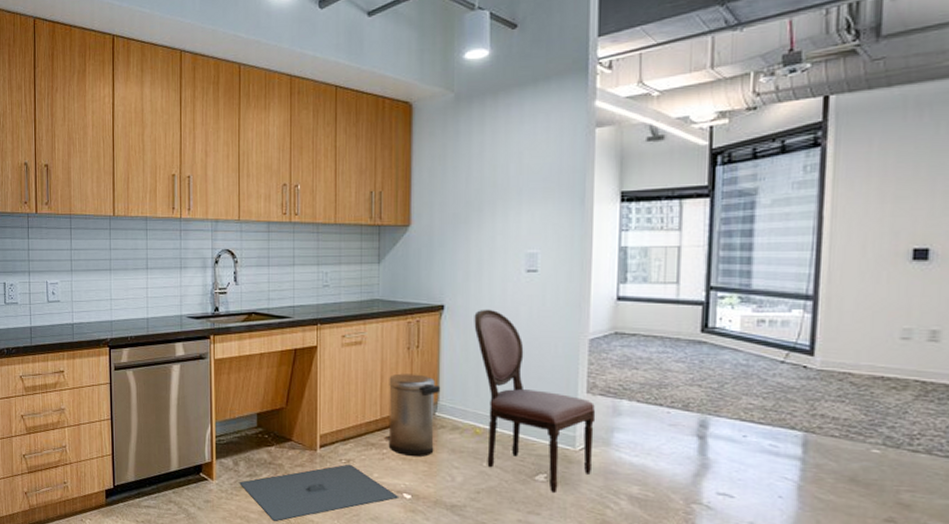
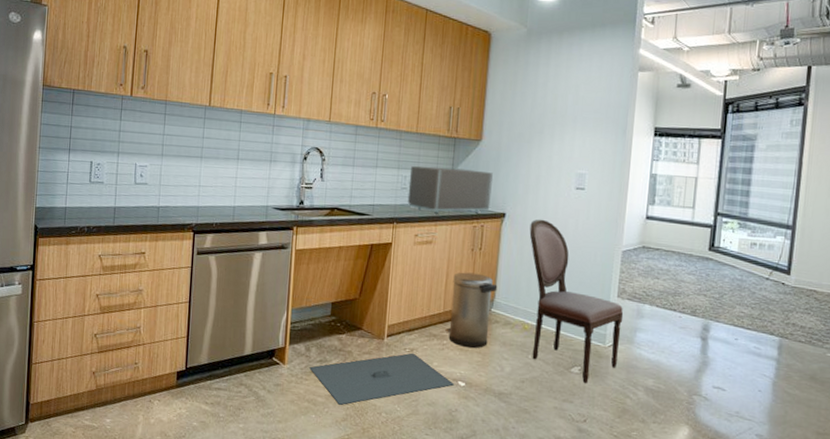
microwave: none [331,259,426,311] -> present [407,166,493,214]

